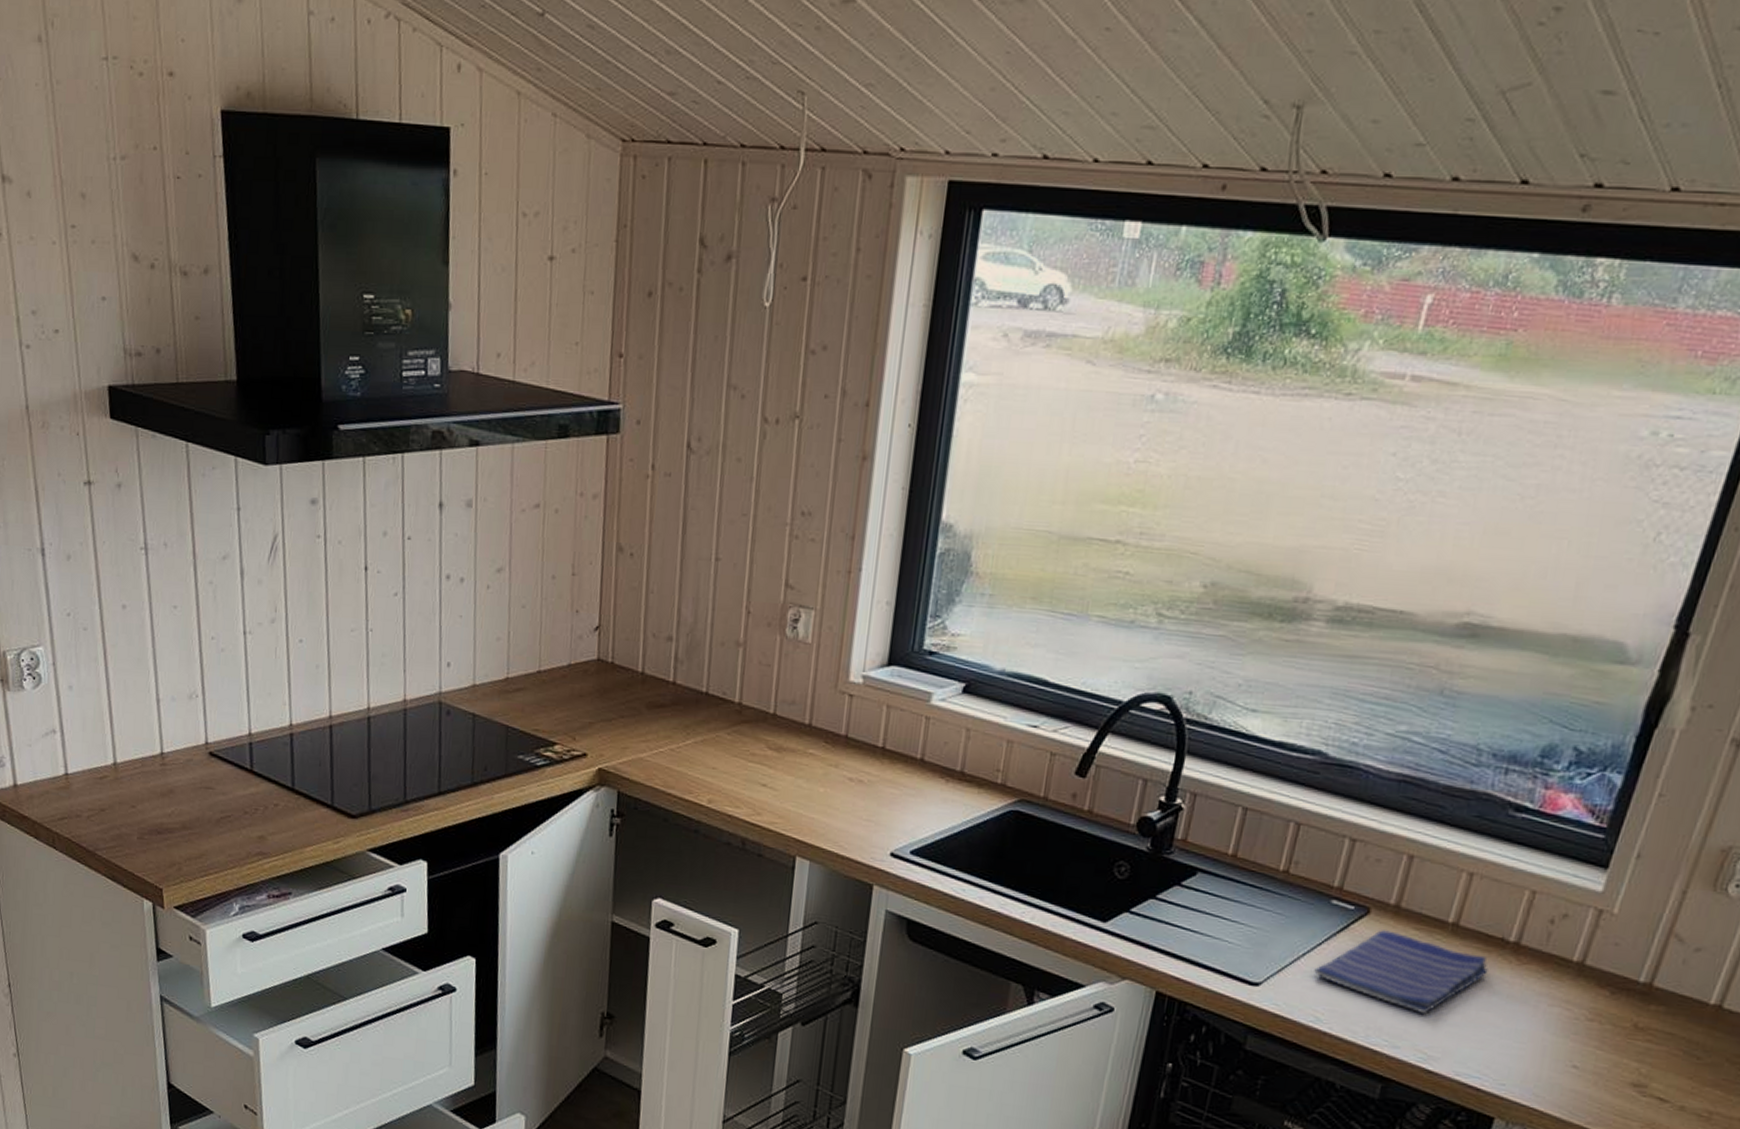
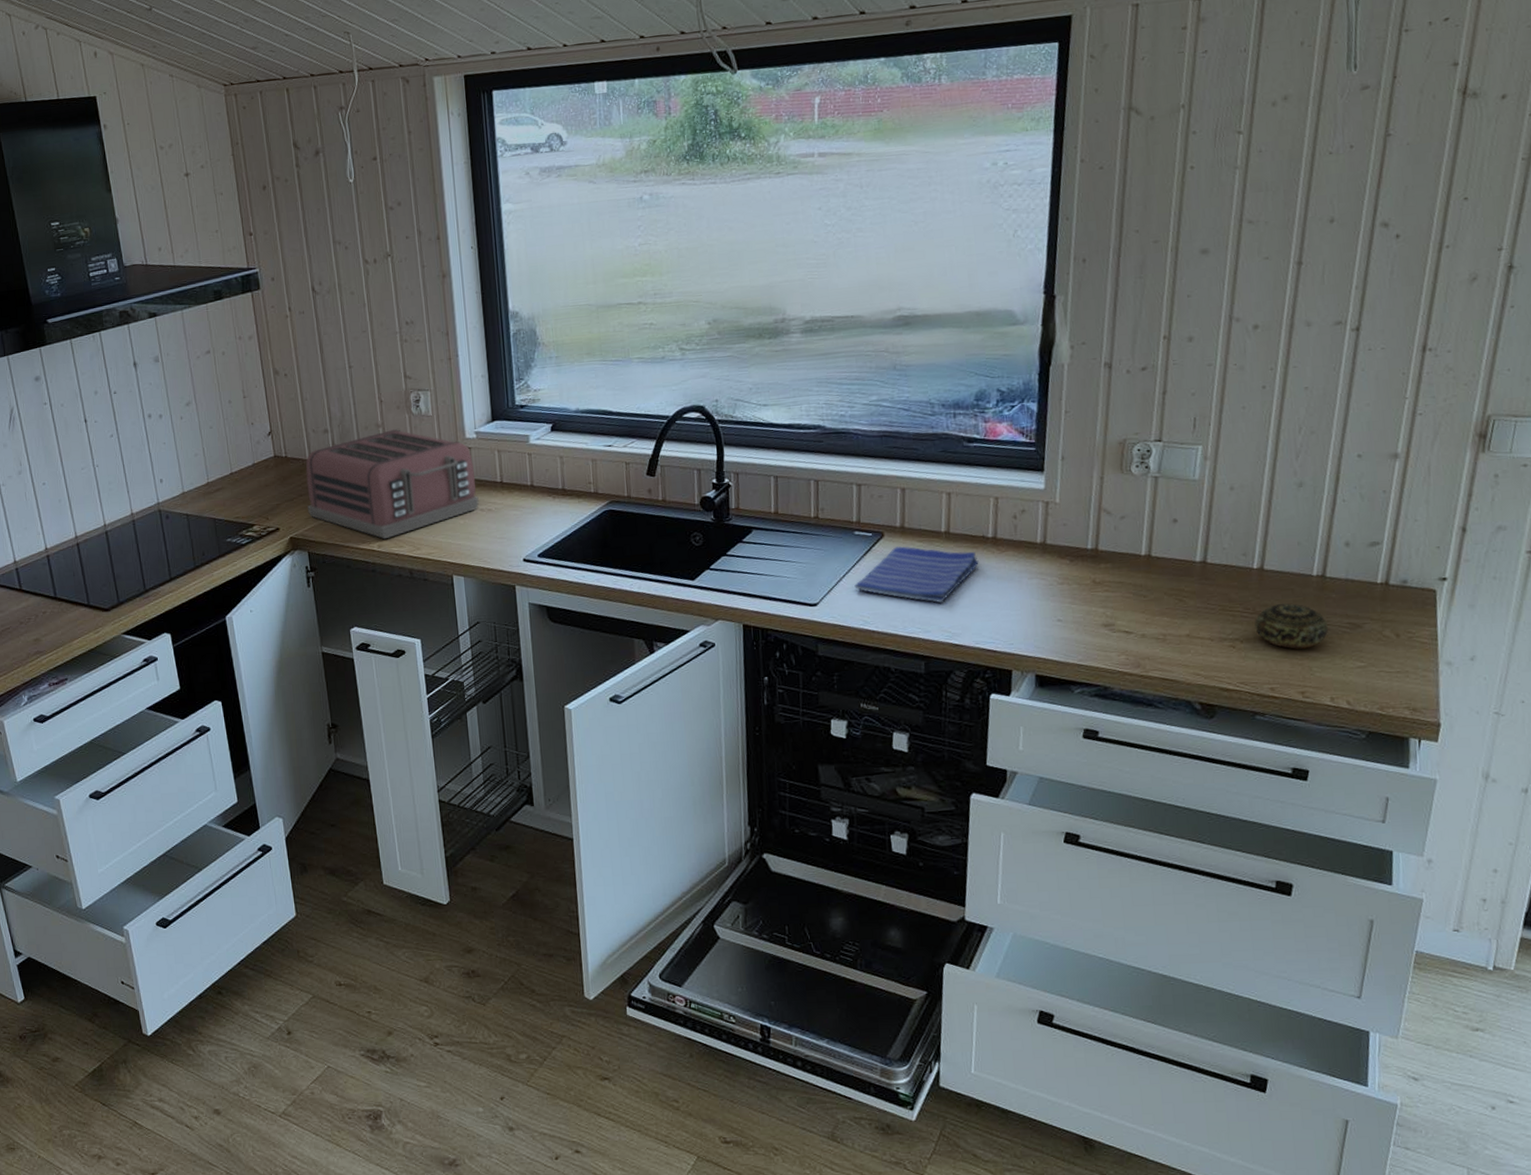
toaster: none [627,651,852,794] -> present [305,428,480,540]

